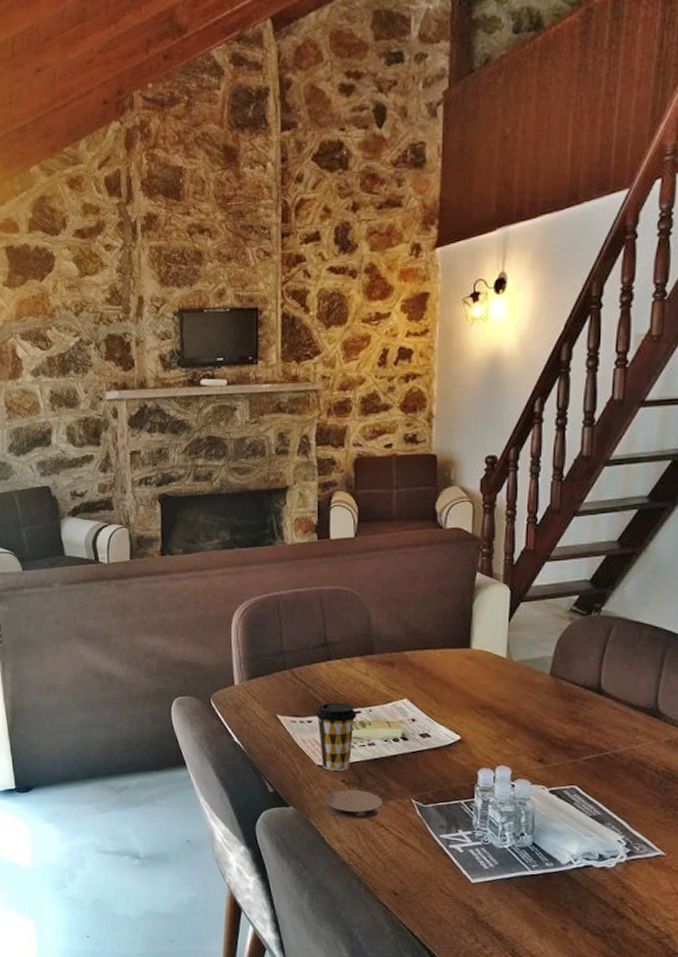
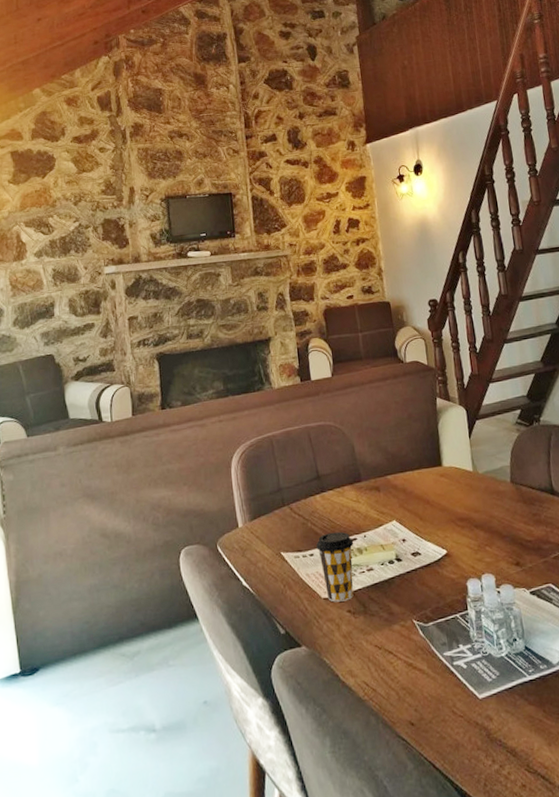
coaster: present [323,790,383,820] -> none [333,618,389,651]

